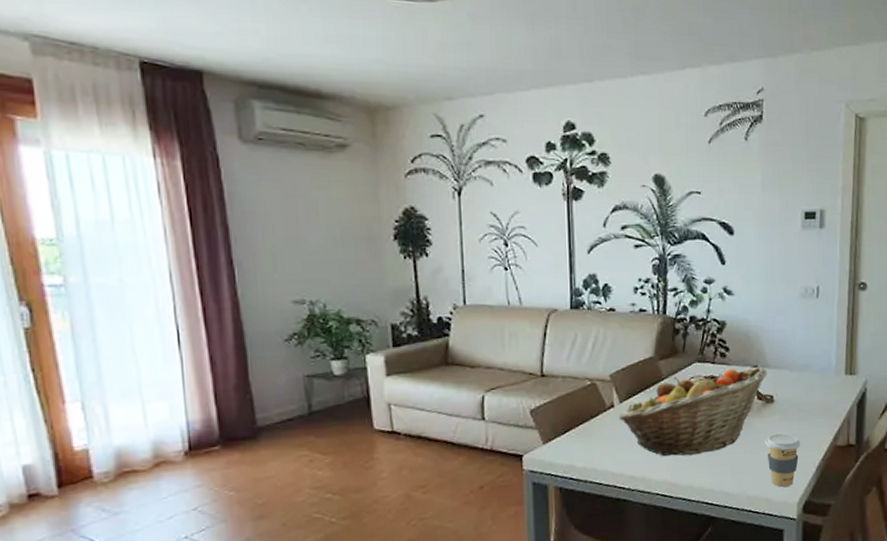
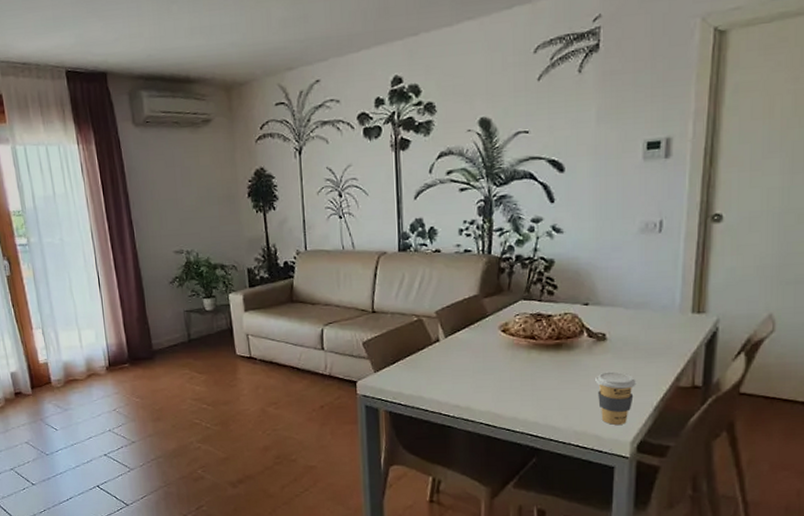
fruit basket: present [619,366,767,457] -> none [444,304,599,389]

